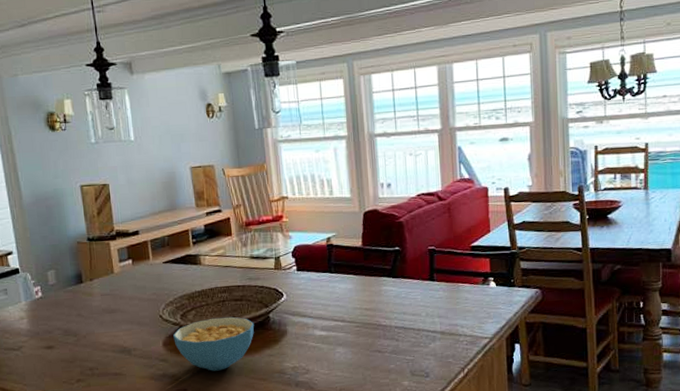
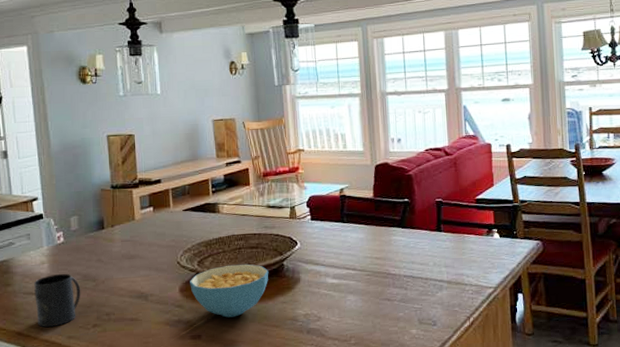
mug: none [14,328,63,383] -> present [34,273,81,328]

